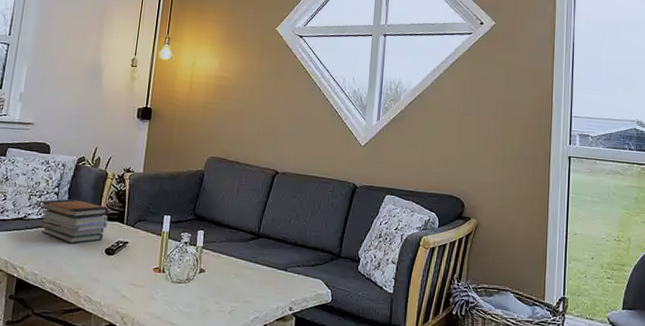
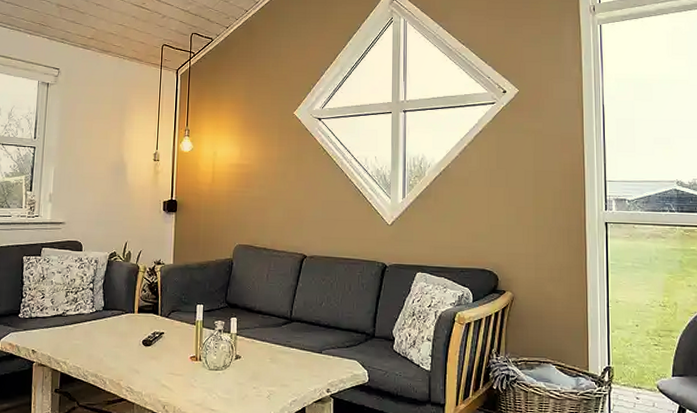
book stack: present [39,198,109,244] -> none [76,293,143,336]

